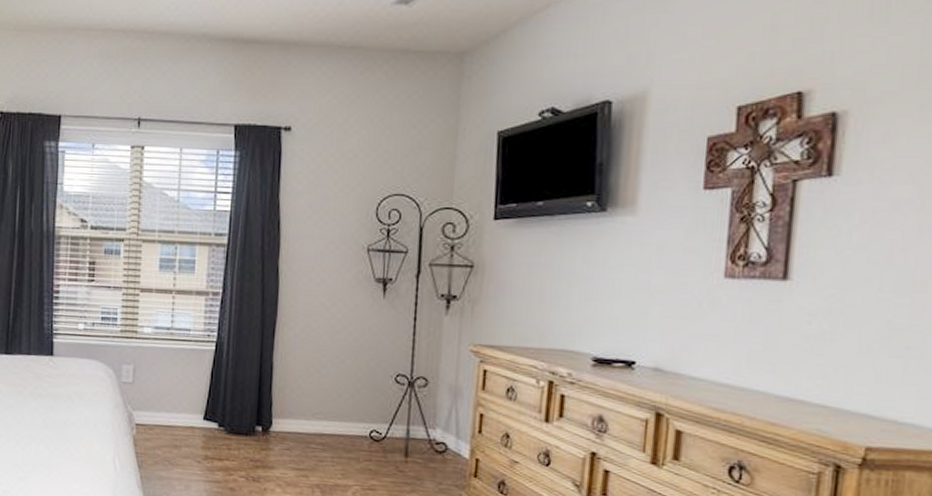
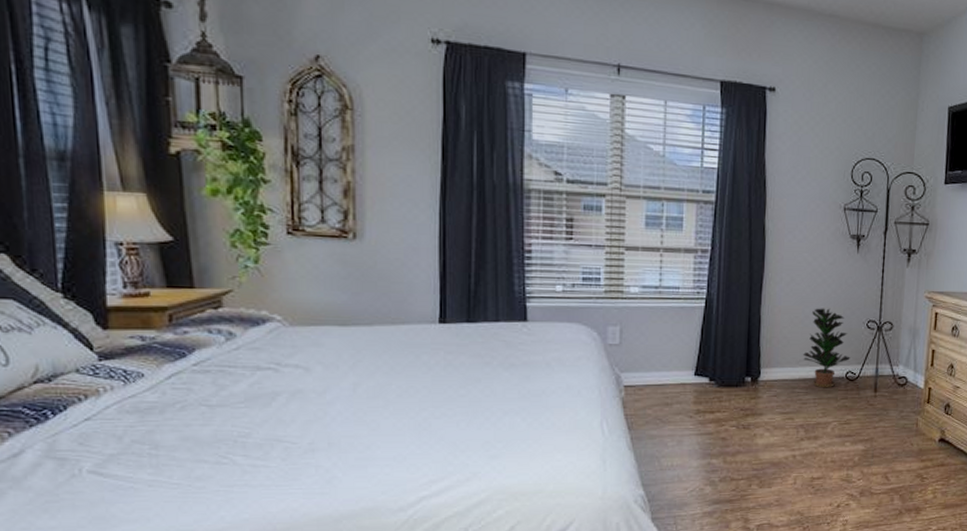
potted plant: none [318,357,375,447] -> present [802,308,850,388]

